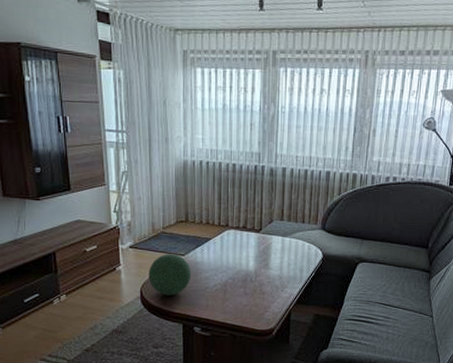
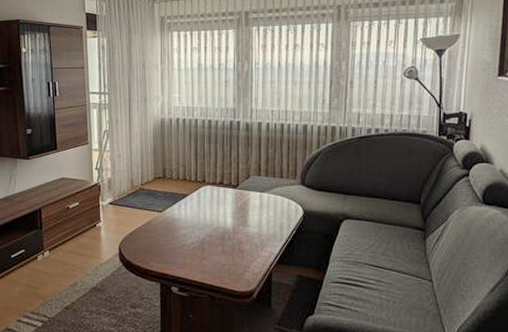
decorative orb: present [149,254,192,295] -> none [127,210,169,253]

